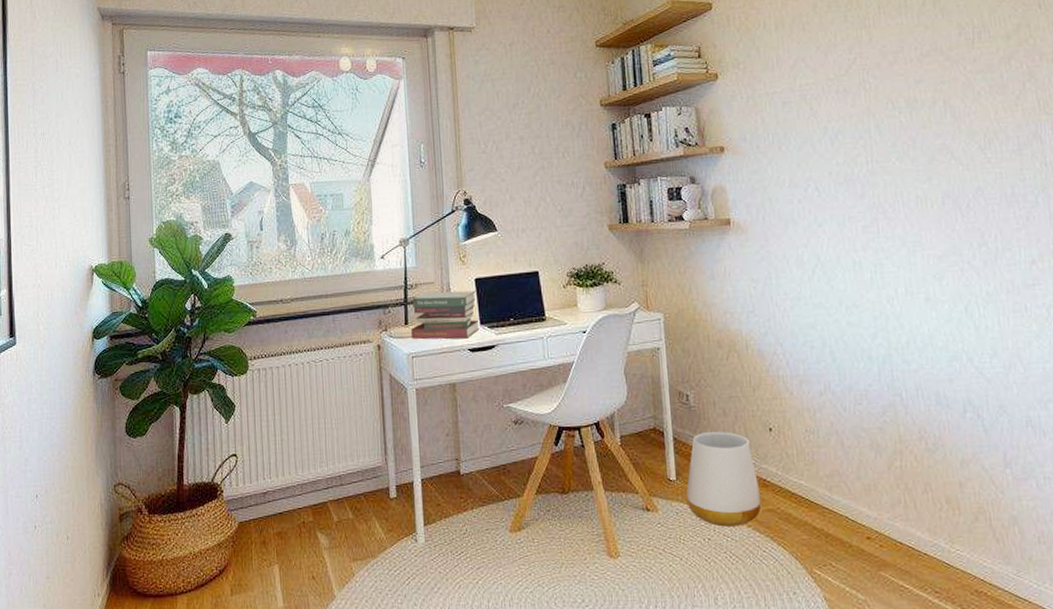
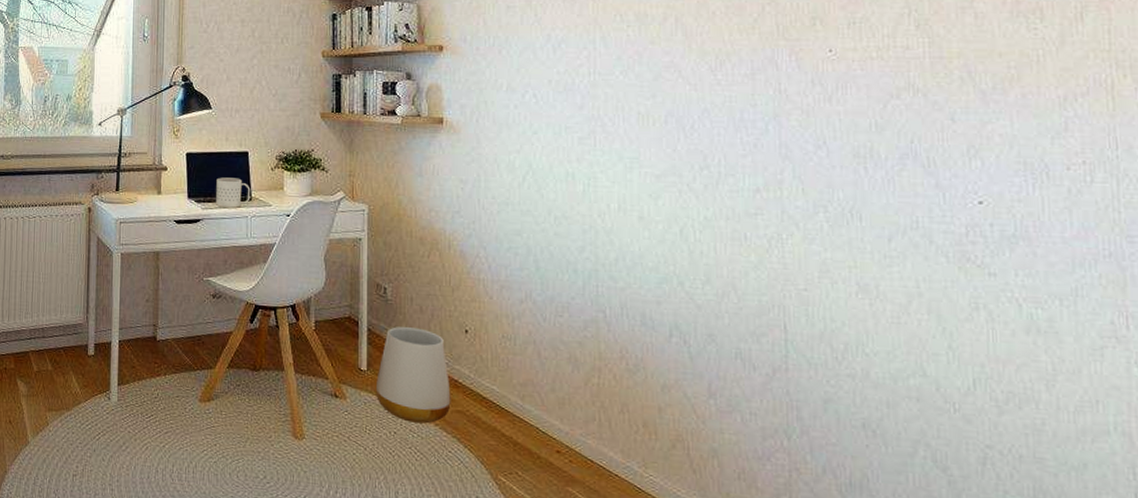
books: present [410,290,479,339] -> none [120,161,187,210]
mug: none [508,299,545,331] -> present [215,177,251,208]

